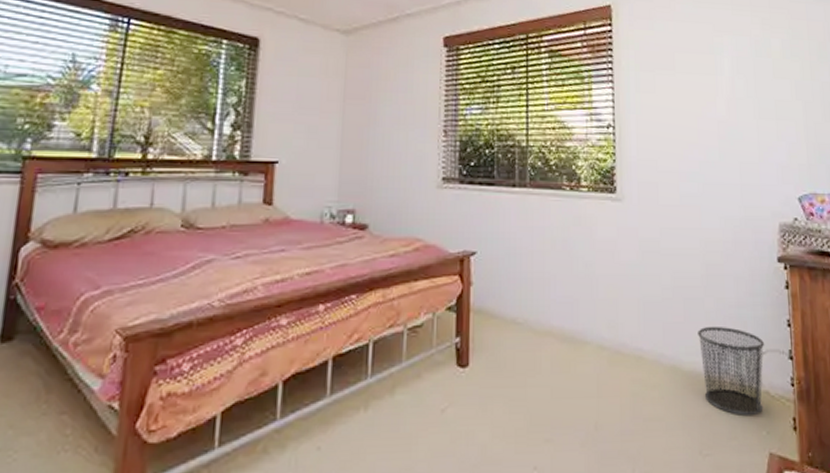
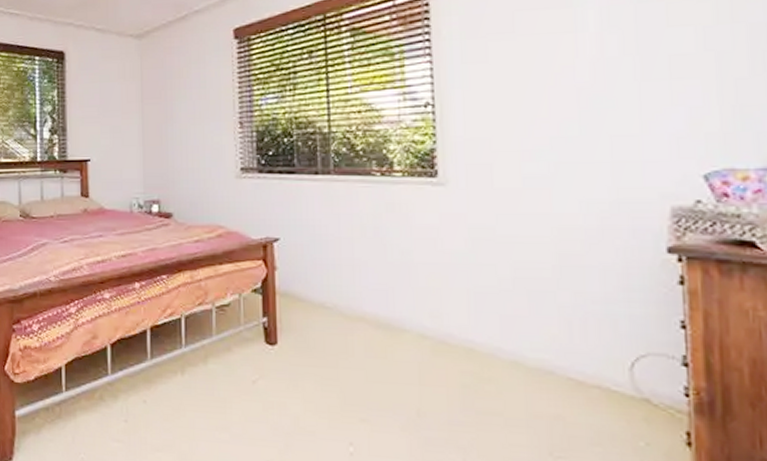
waste bin: present [698,326,765,416] -> none [547,322,646,424]

